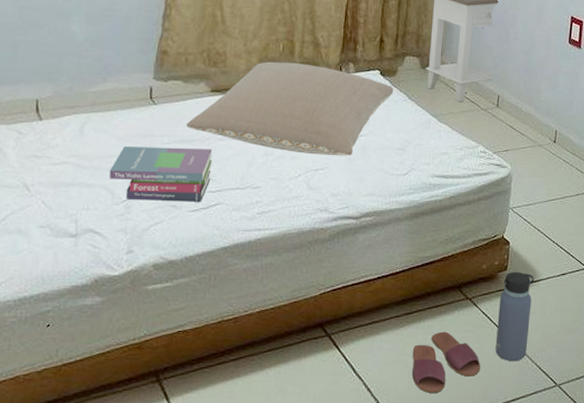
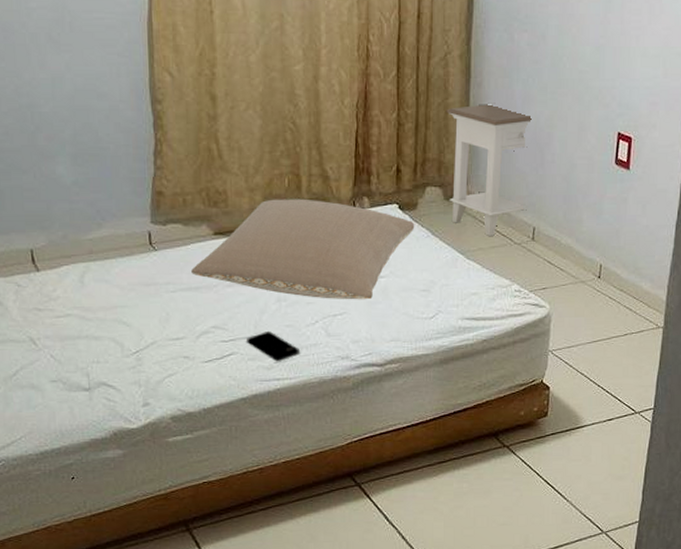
books: present [109,146,213,202] -> none [115,295,223,353]
smartphone: none [233,183,283,212] -> present [247,331,301,361]
slippers: present [412,331,481,394] -> none [449,479,521,541]
water bottle: present [495,271,534,362] -> none [536,417,578,509]

